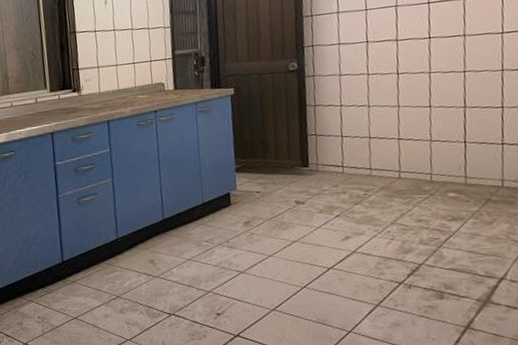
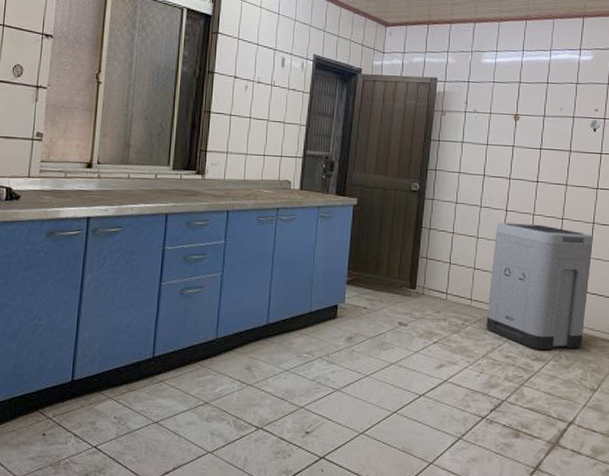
trash can: none [388,81,505,210] -> present [486,222,593,351]

